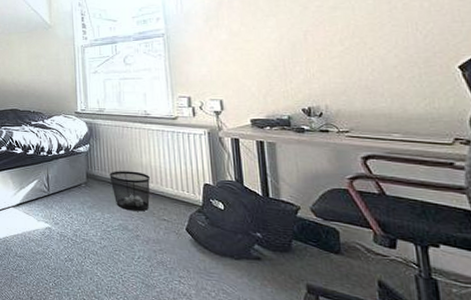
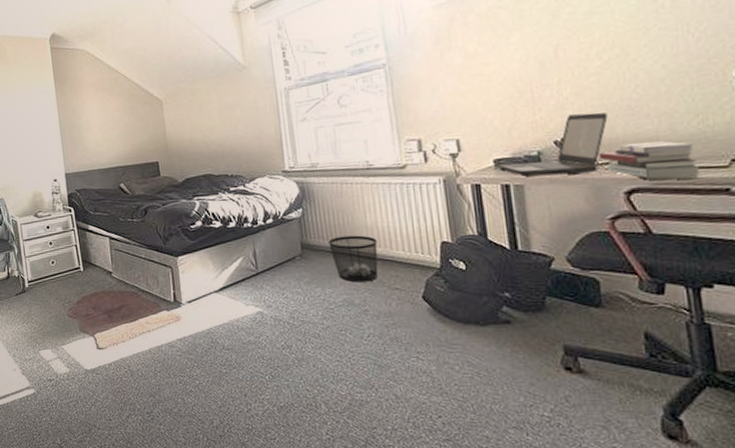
laptop computer: none [254,88,348,139] -> present [498,112,608,176]
books: none [339,116,428,152] -> present [598,141,701,181]

